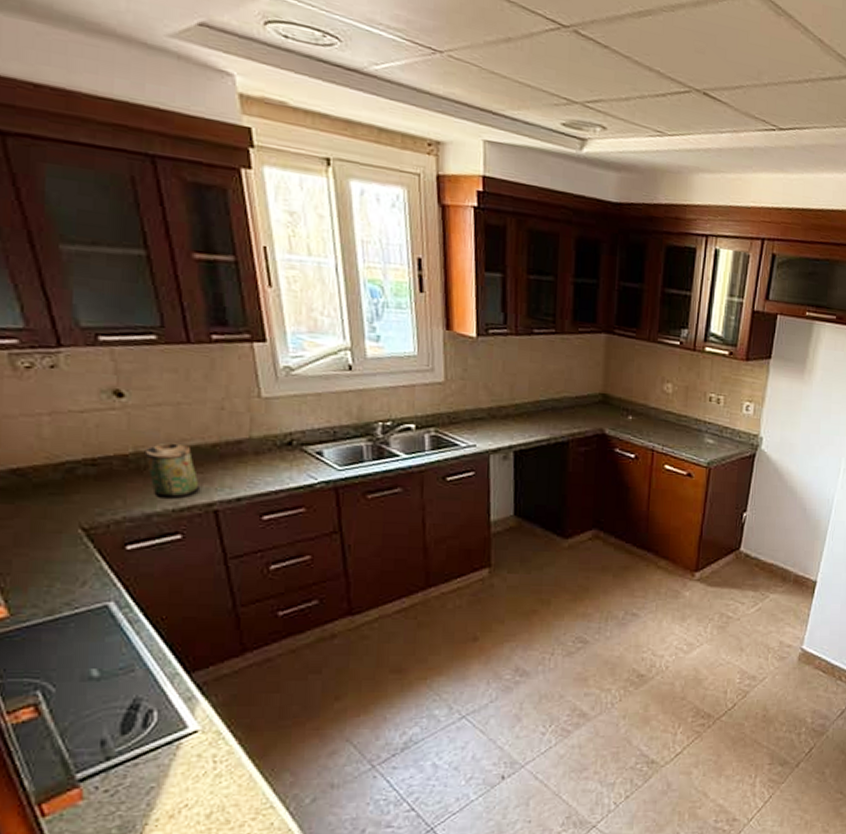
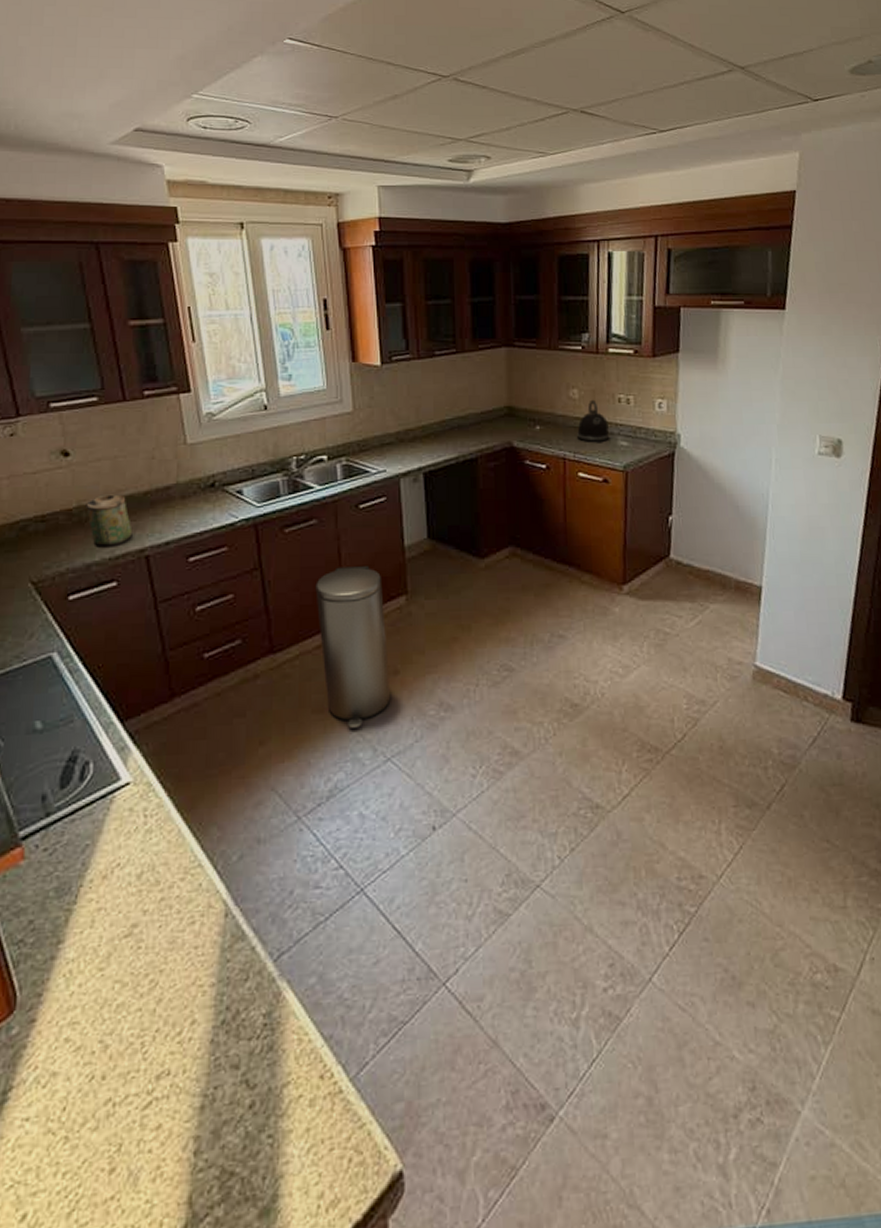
pedal bin: none [397,536,469,688] -> present [315,566,391,728]
kettle: none [667,395,698,438] -> present [577,399,610,442]

